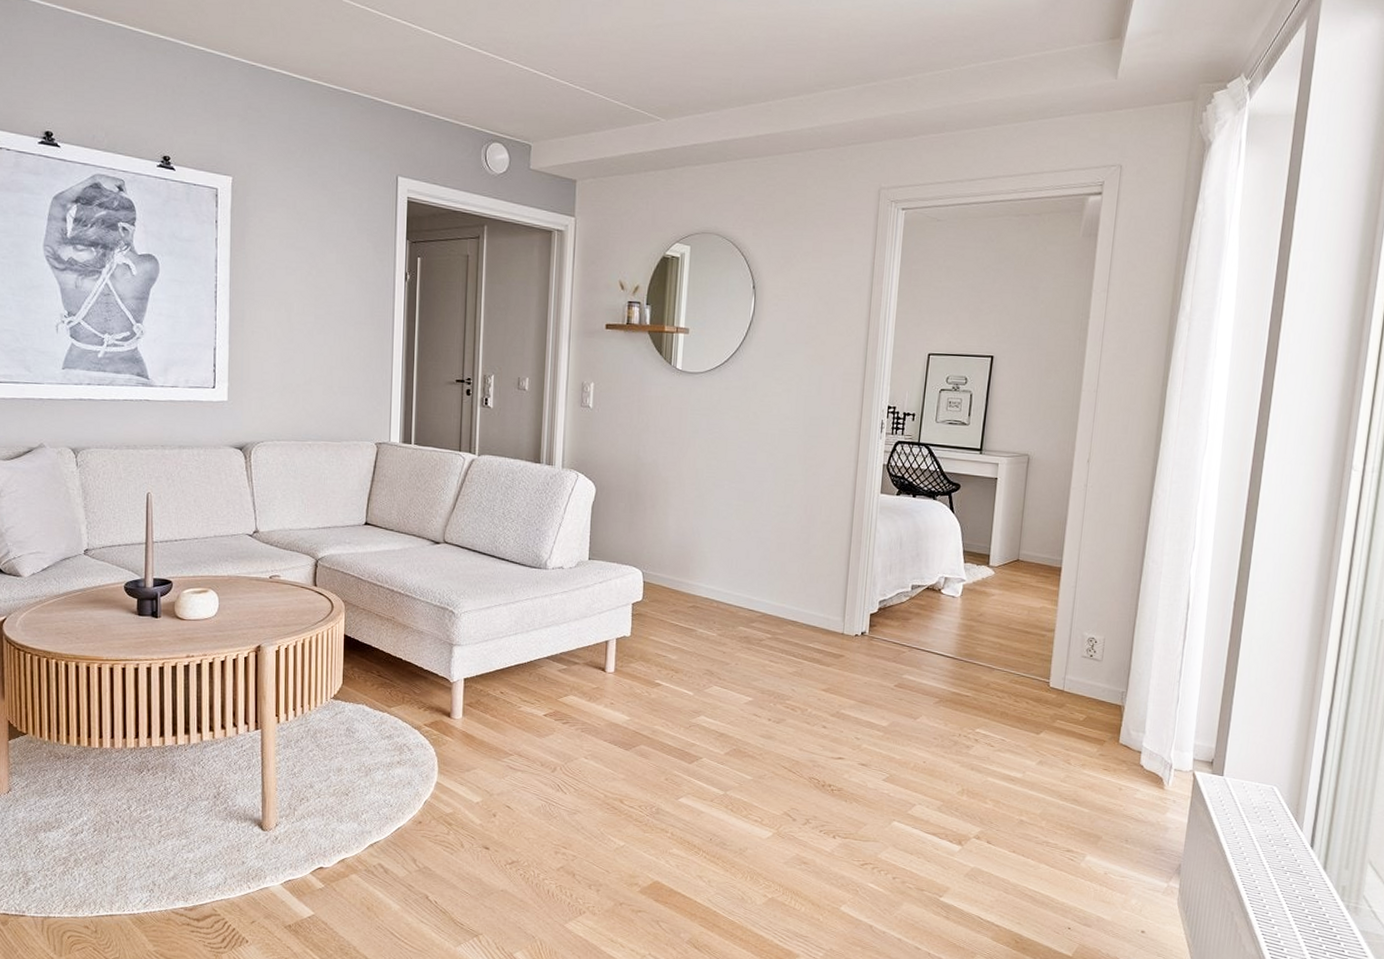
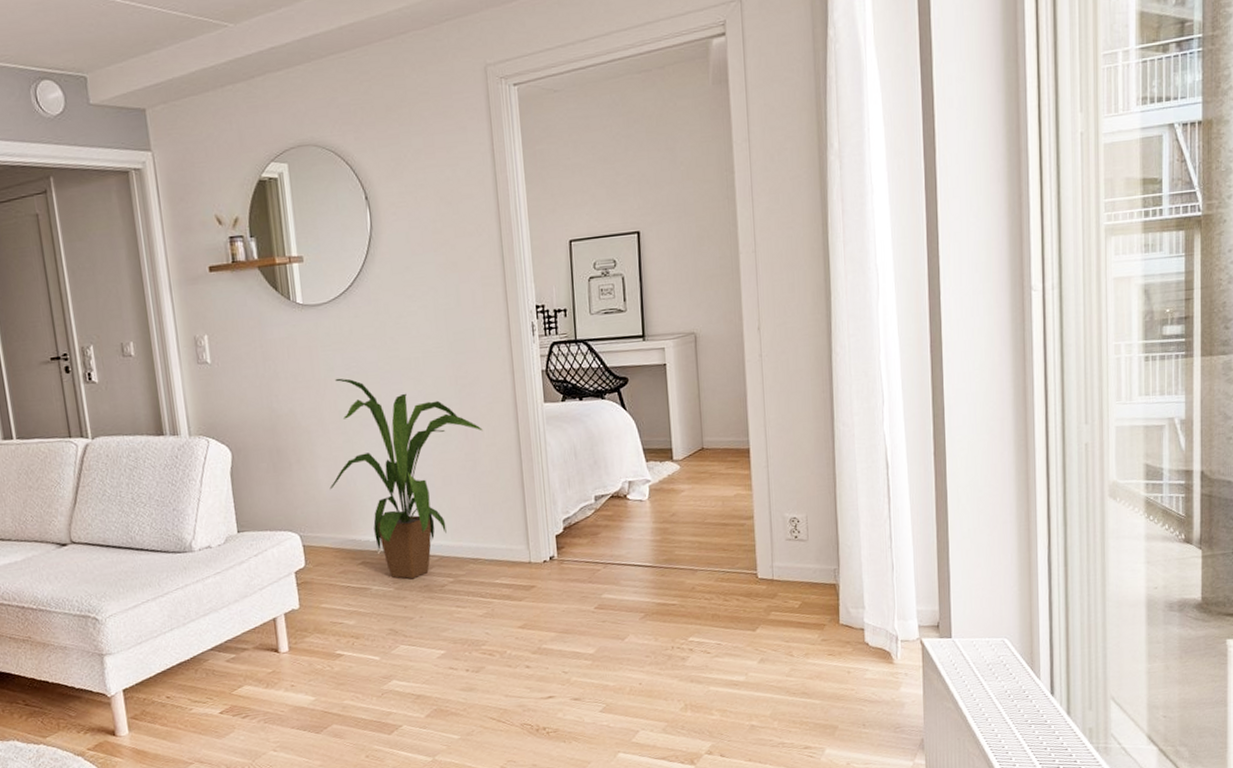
house plant: none [676,440,821,629] -> present [329,378,483,580]

